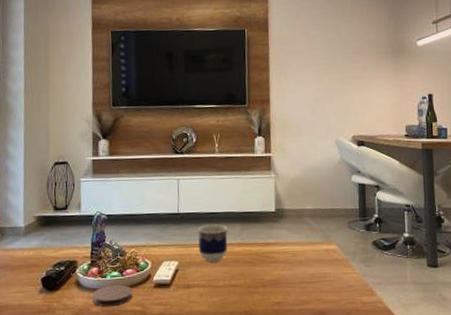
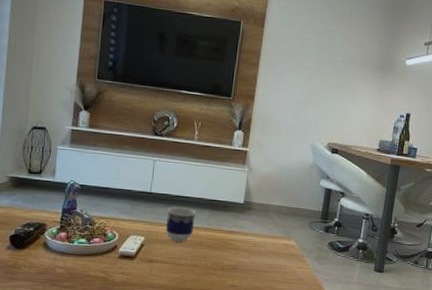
coaster: present [92,284,133,307] -> none [58,250,98,271]

